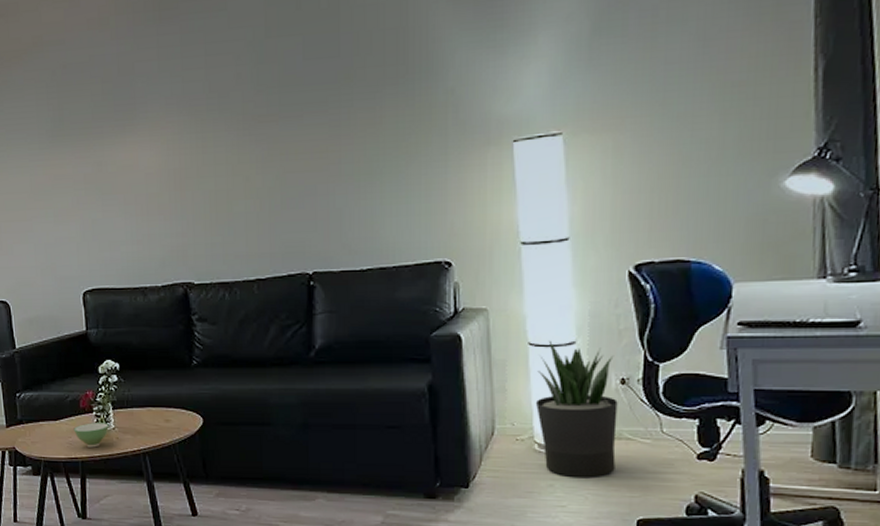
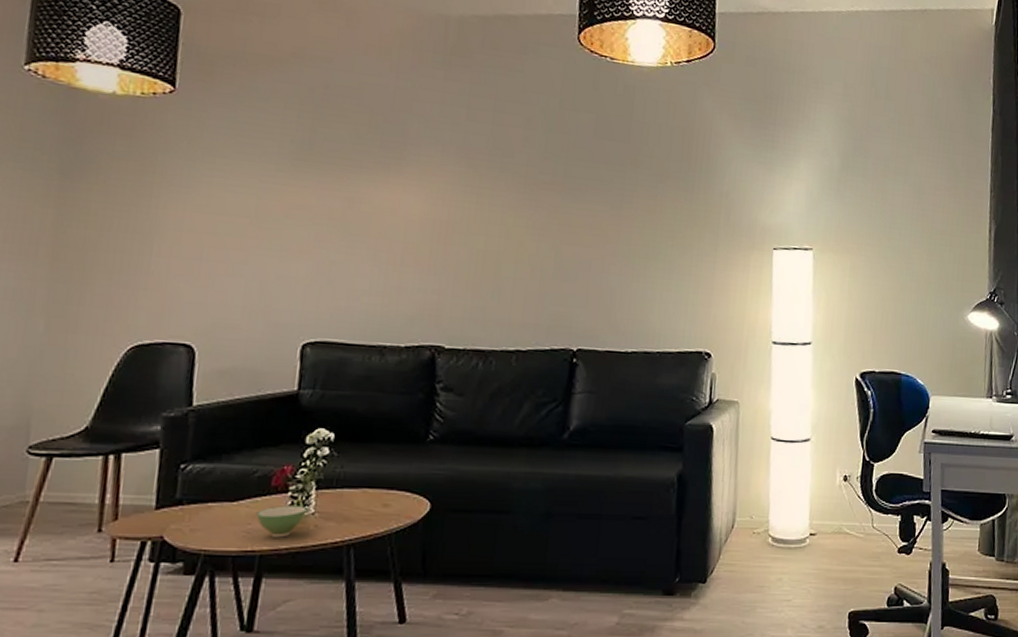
planter: present [535,340,618,477] -> none [772,436,840,571]

